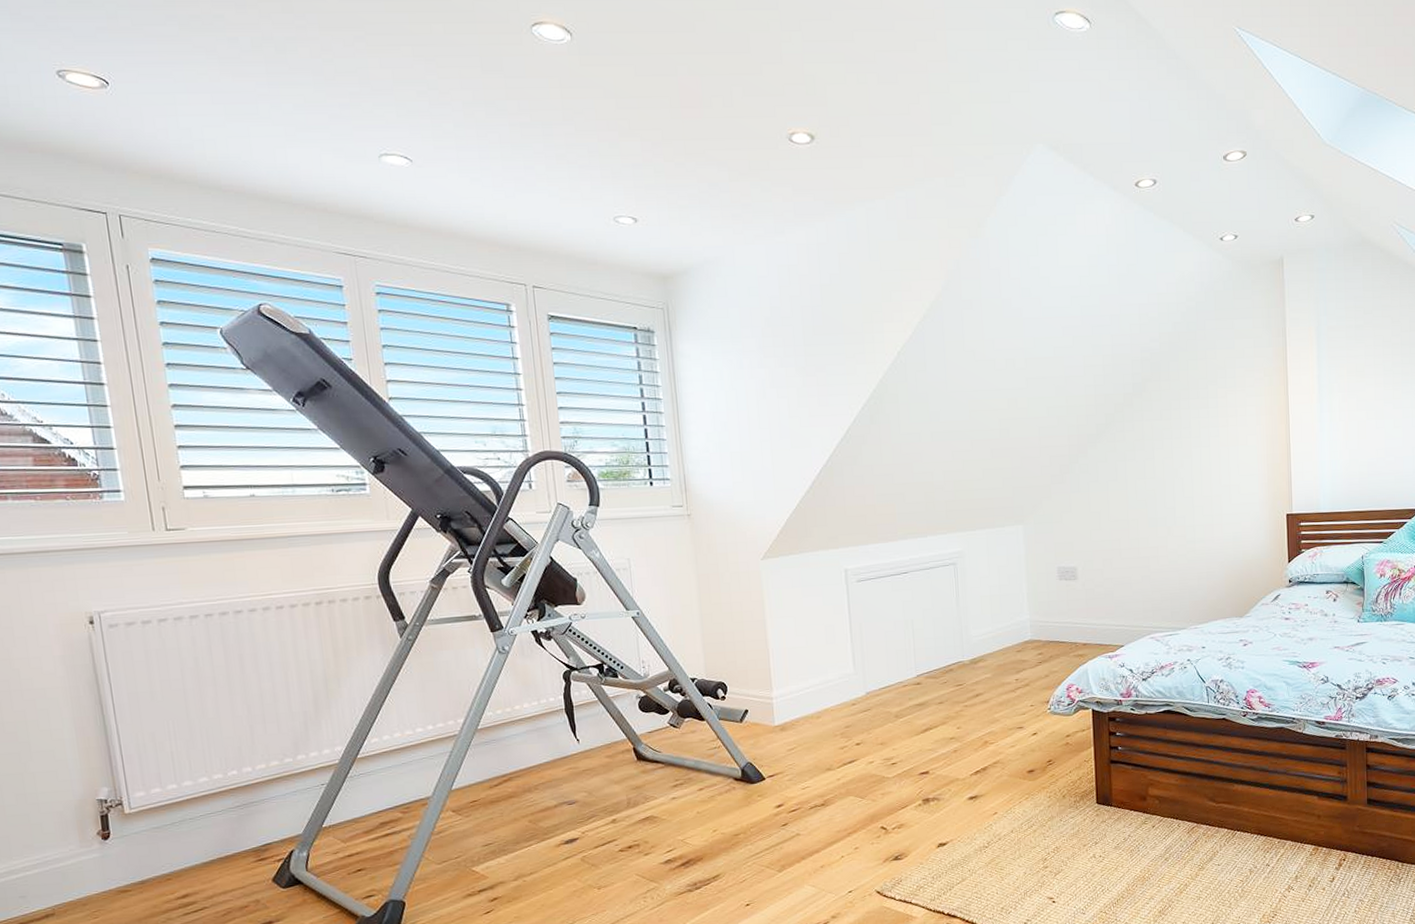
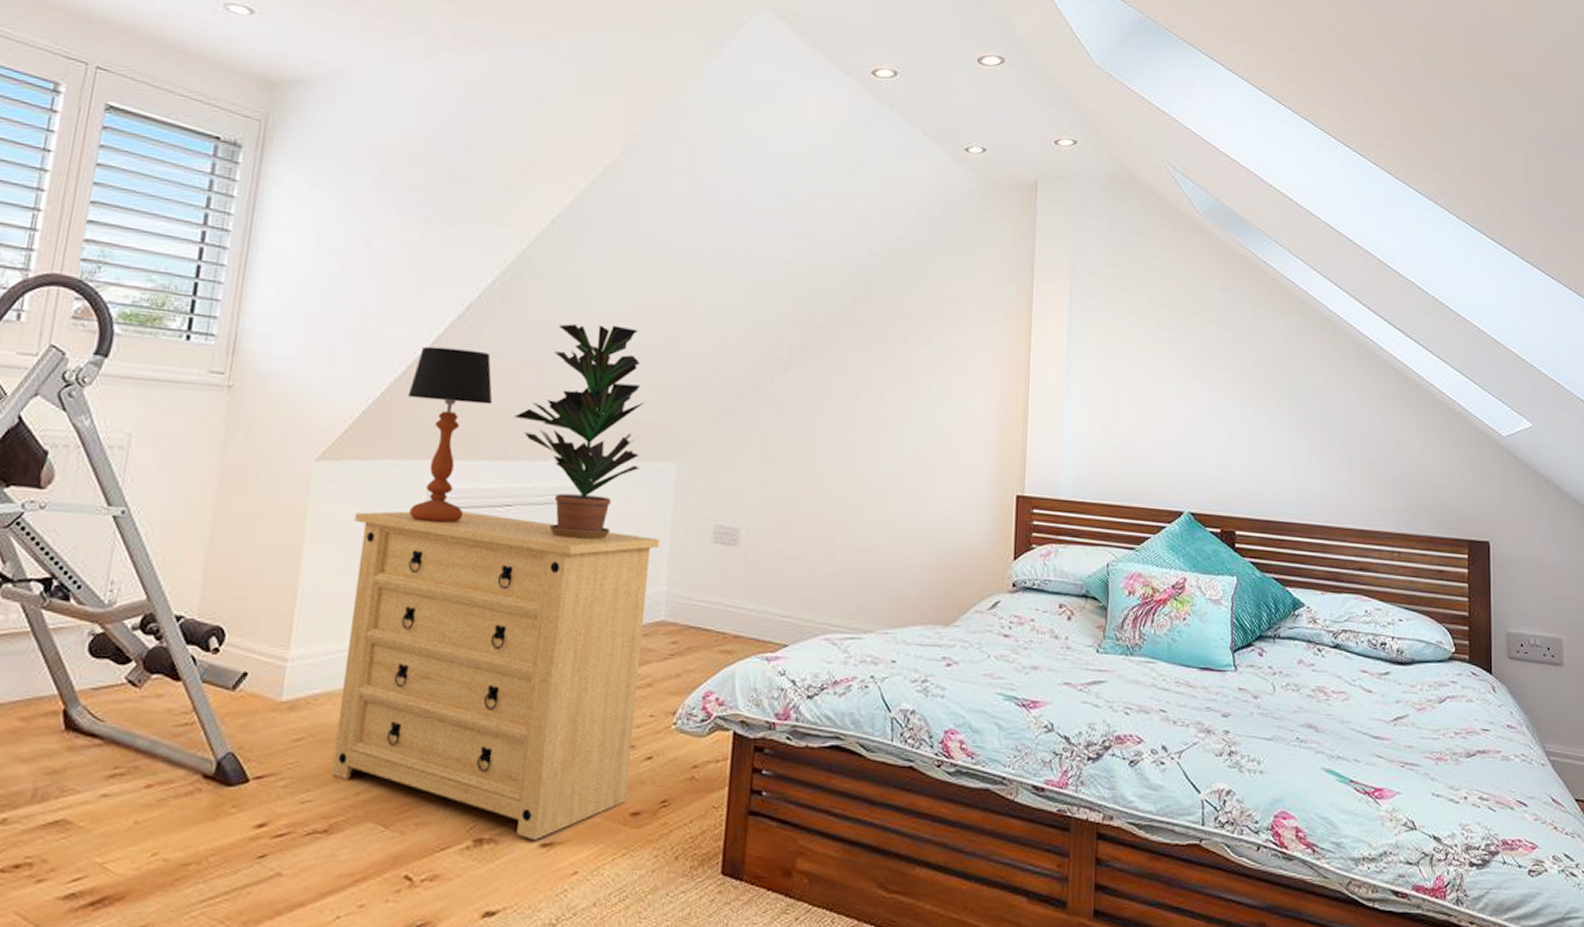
dresser: none [797,581,1023,796] -> present [332,511,660,841]
table lamp: none [816,462,879,592] -> present [407,346,493,523]
potted plant: none [897,428,996,591] -> present [514,324,644,540]

